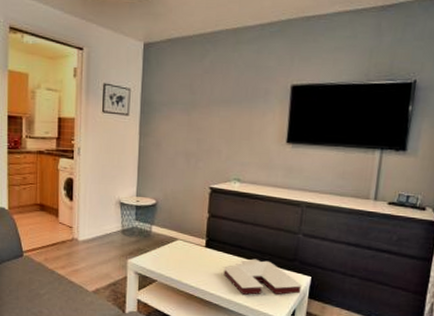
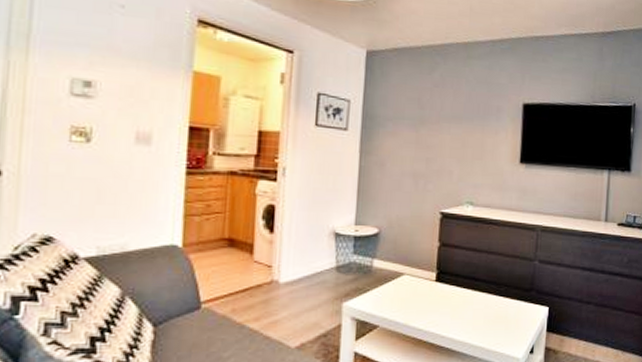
books: present [223,258,303,295] -> none [455,291,541,334]

